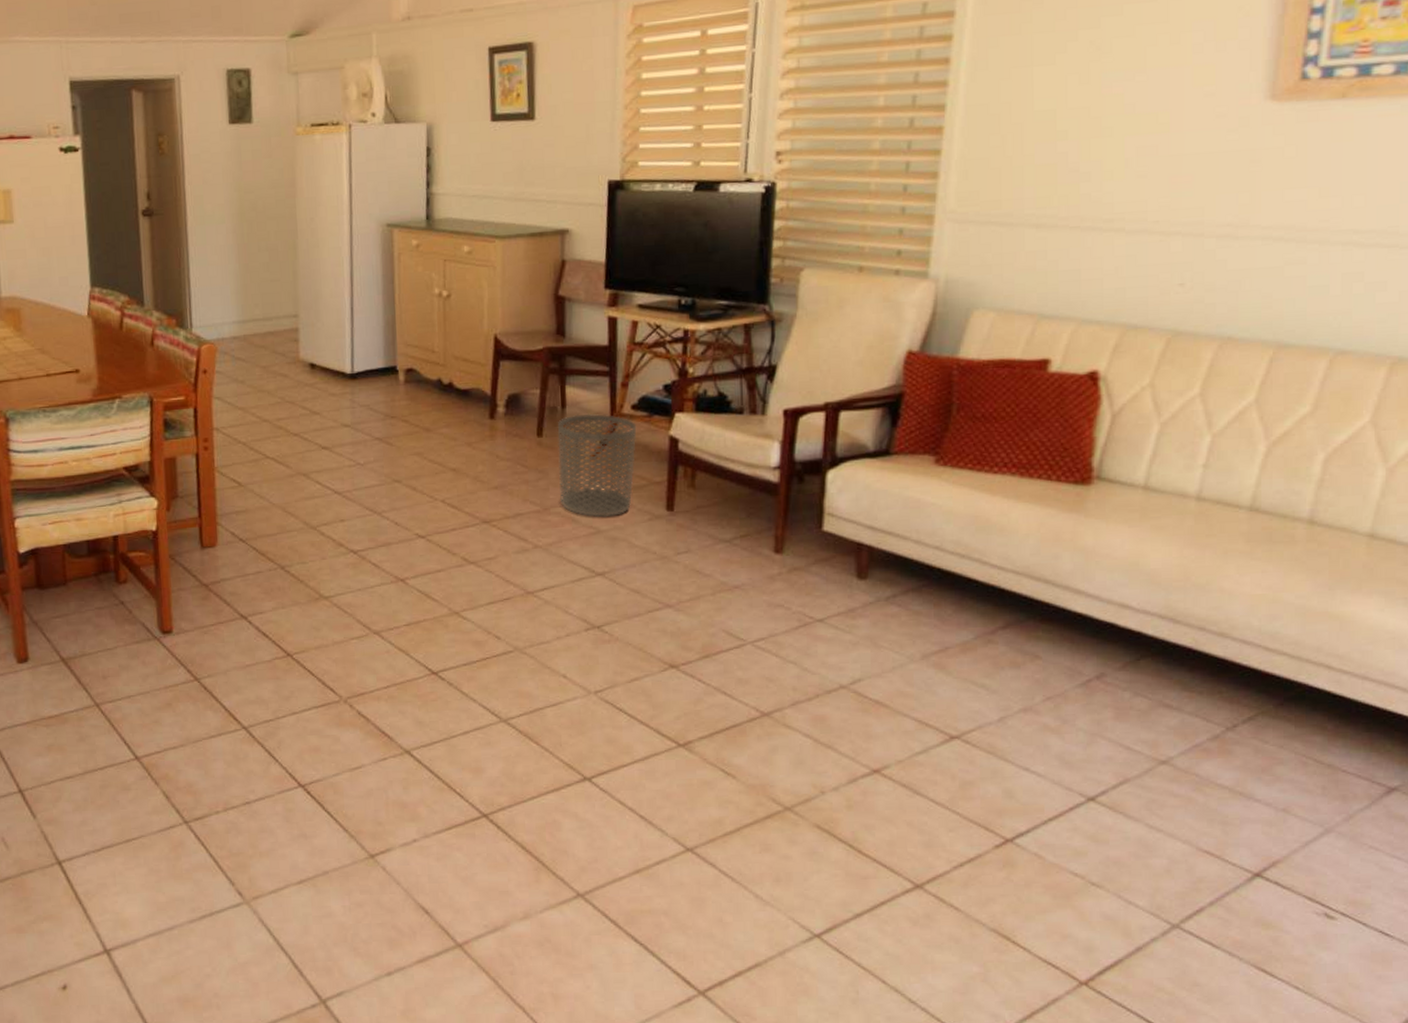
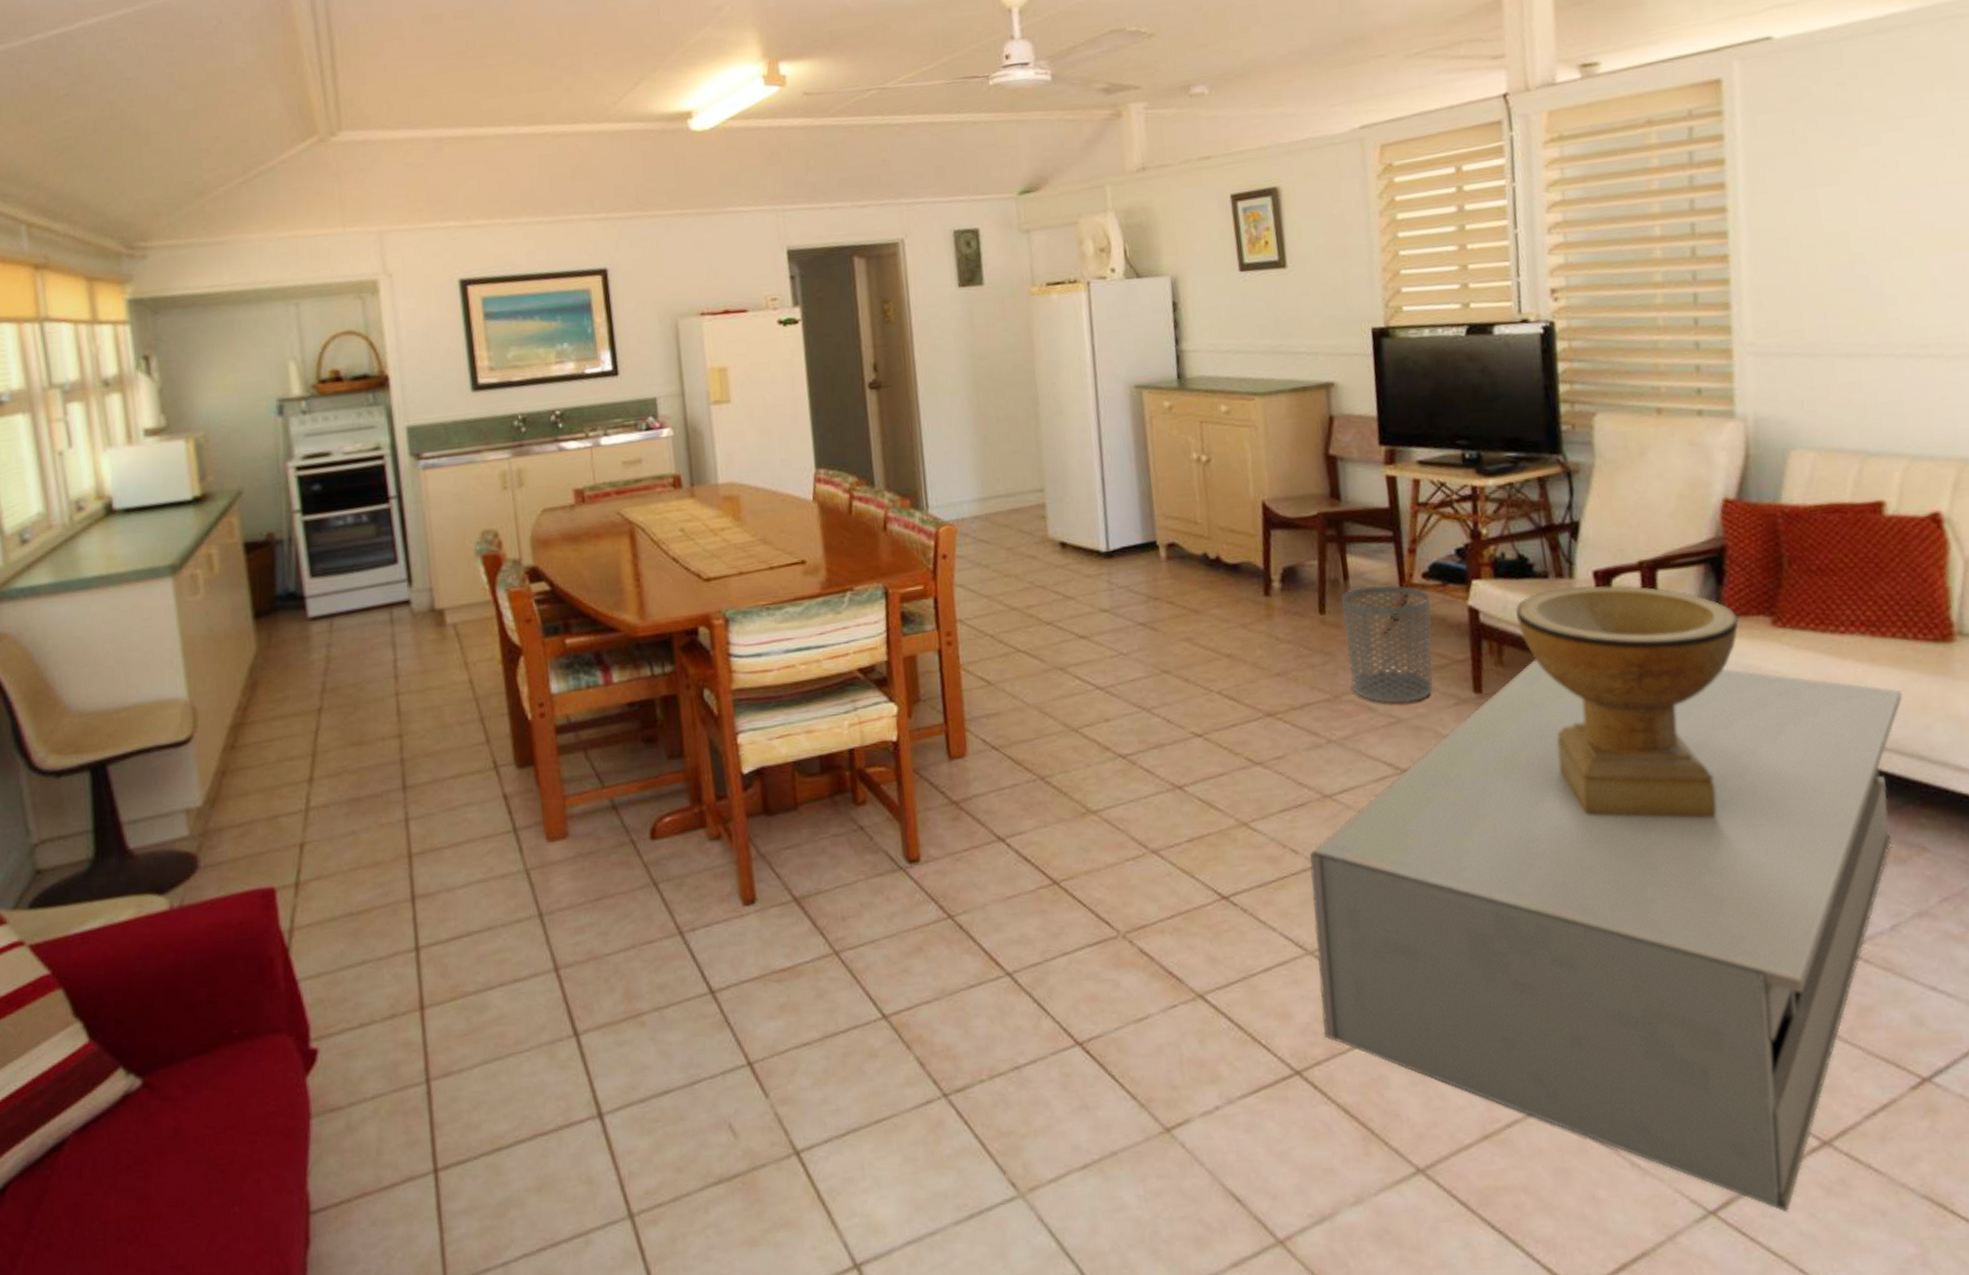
coffee table: none [509,483,1039,938] -> present [1309,658,1903,1213]
decorative bowl: none [710,422,906,625] -> present [1514,585,1739,819]

